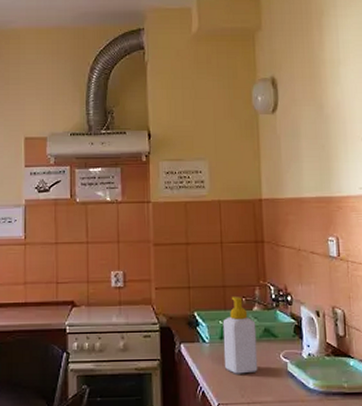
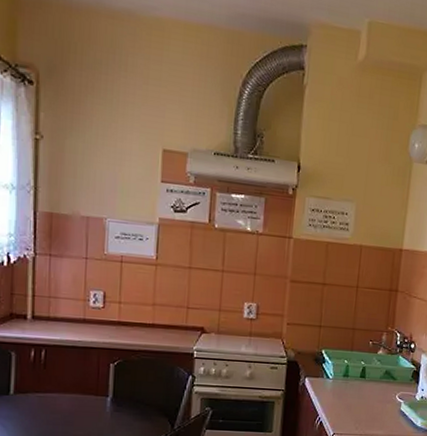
soap bottle: present [222,297,258,374] -> none [343,339,379,410]

